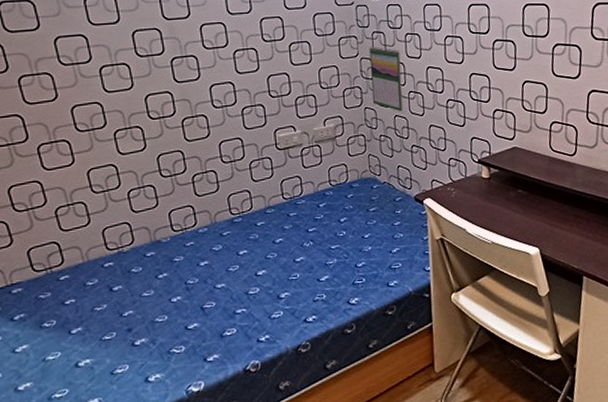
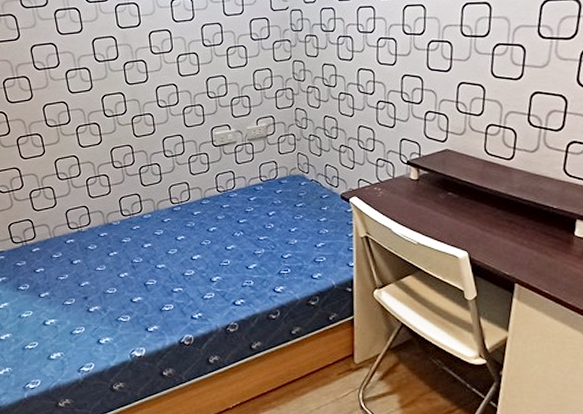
calendar: present [369,46,403,112] -> none [301,49,333,113]

